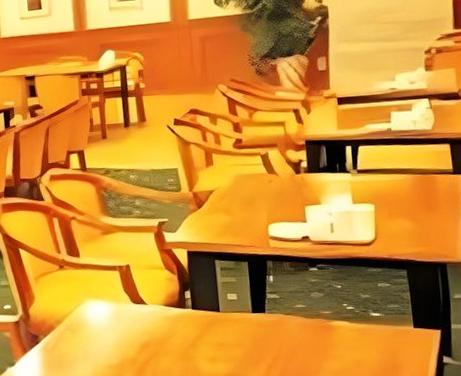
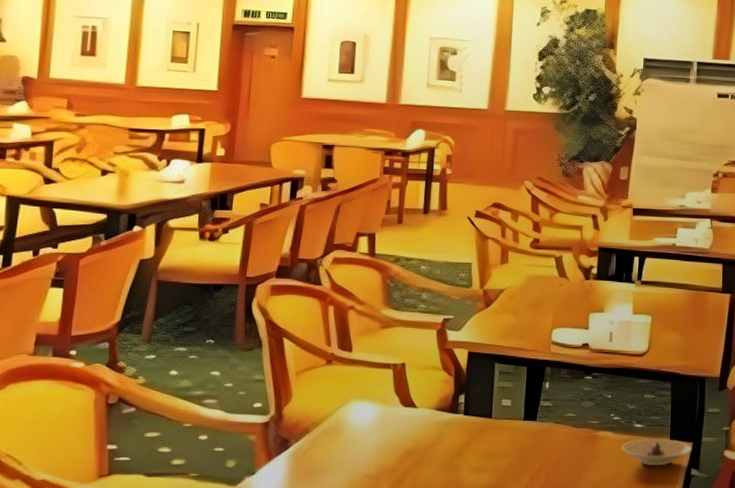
saucer: none [359,326,441,354] -> present [621,438,692,466]

